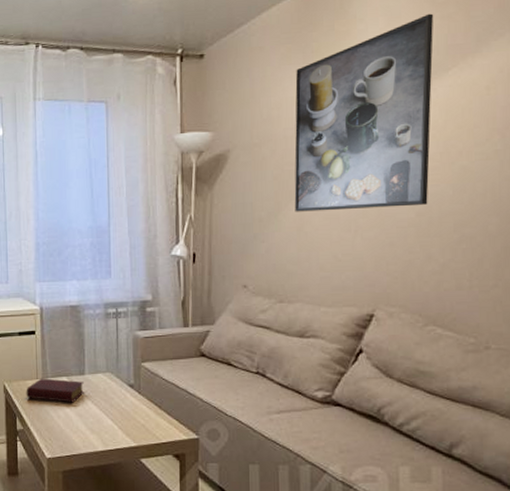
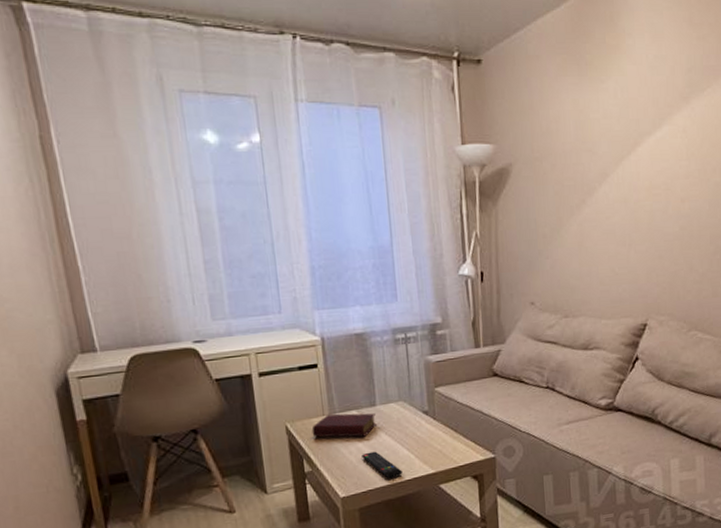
remote control: none [68,418,105,446] -> present [362,451,403,478]
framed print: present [294,13,434,212] -> none [571,33,692,228]

